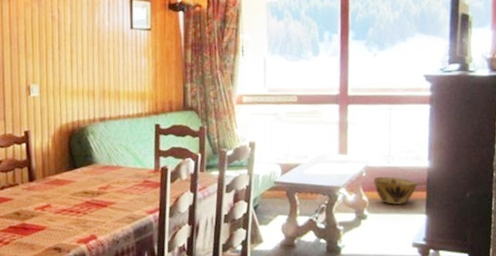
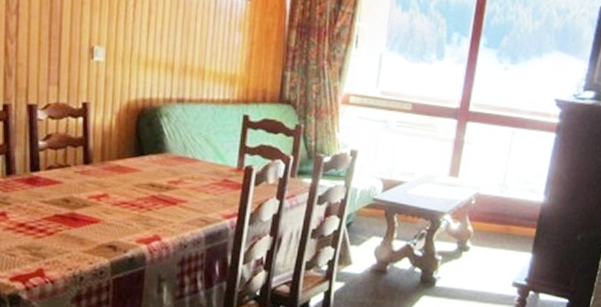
woven basket: present [374,176,418,206] -> none [482,206,529,240]

